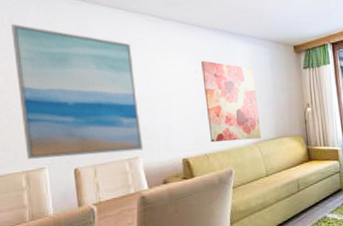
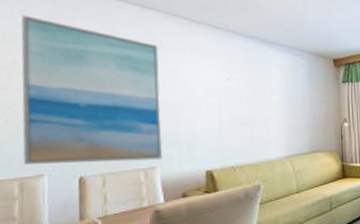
wall art: present [201,60,262,143] -> none [235,67,295,155]

